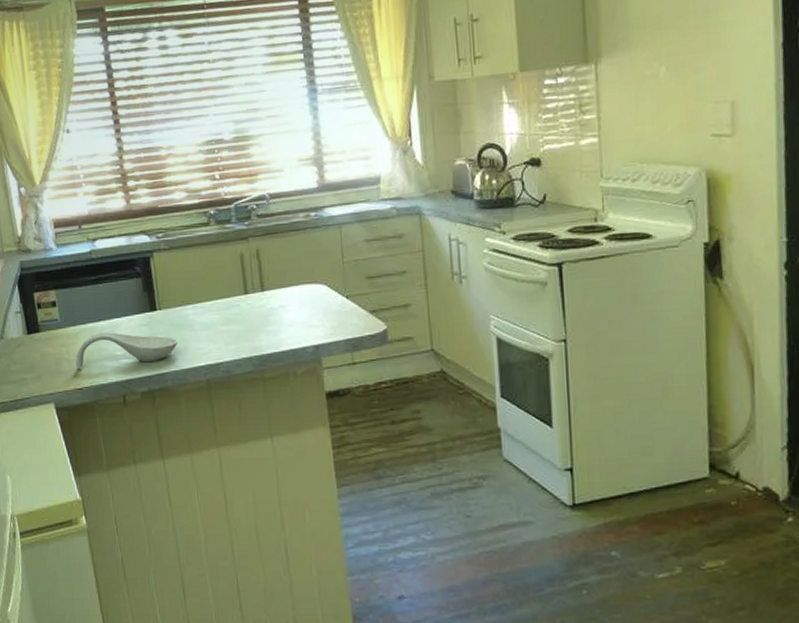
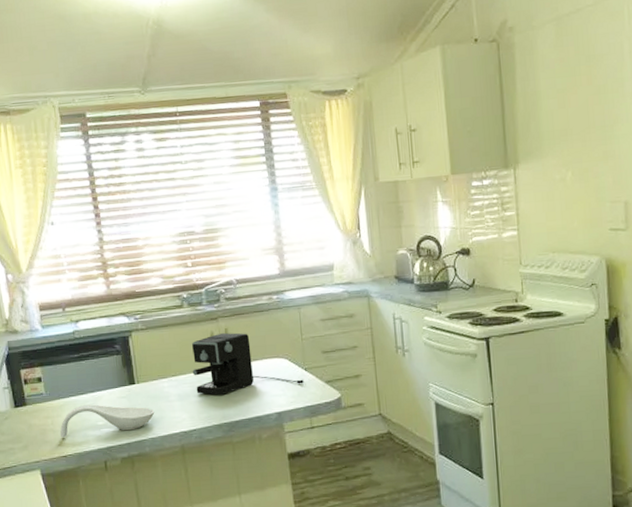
coffee maker: none [219,254,346,325] -> present [192,332,305,395]

